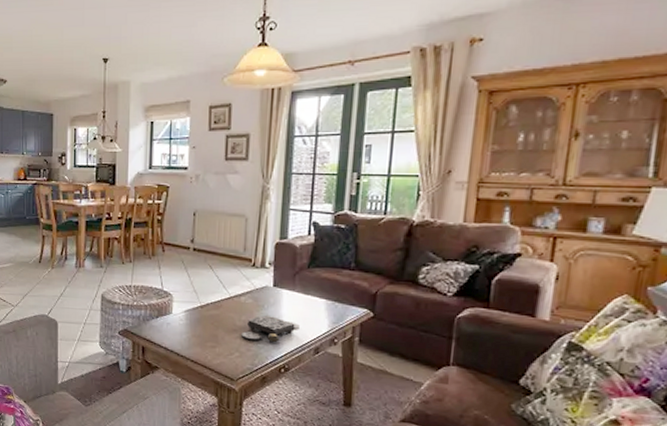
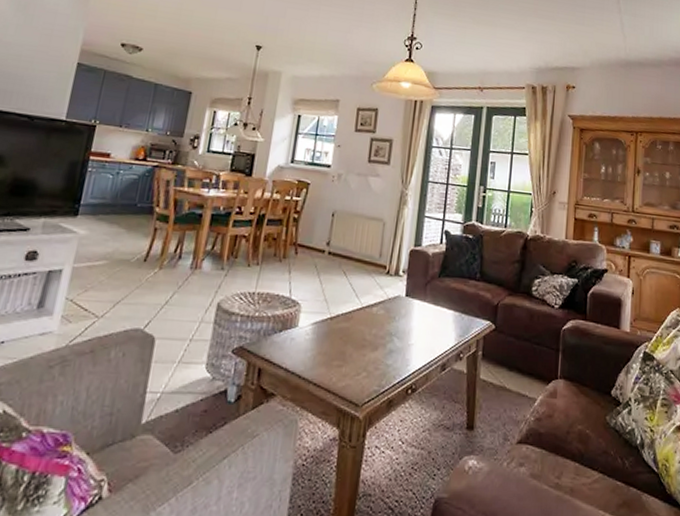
board game: present [241,315,300,343] -> none [370,327,429,360]

